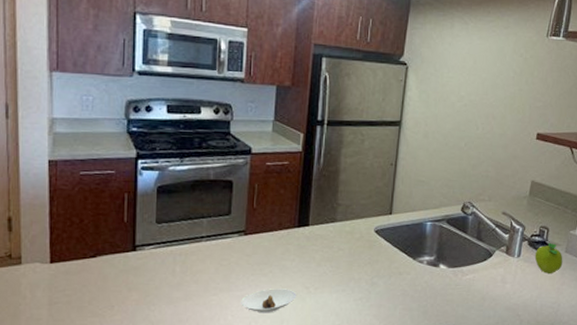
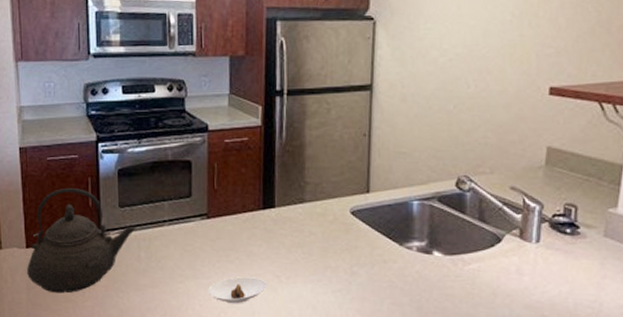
teakettle: none [50,202,173,308] -> present [27,187,136,294]
fruit: present [534,242,563,273] -> none [560,224,602,263]

